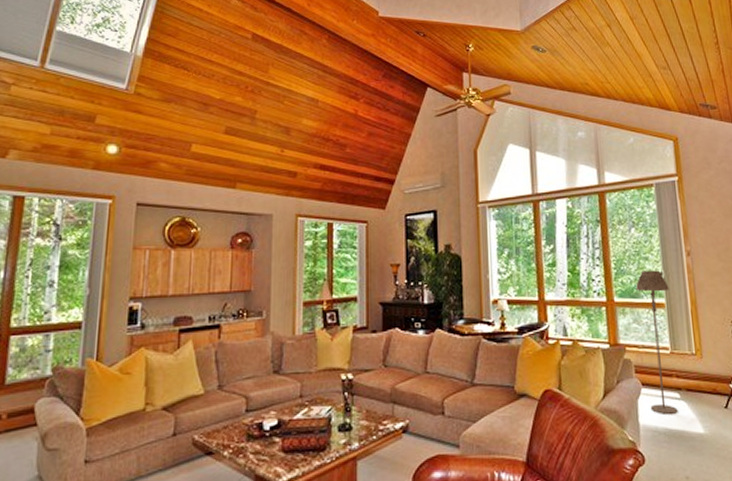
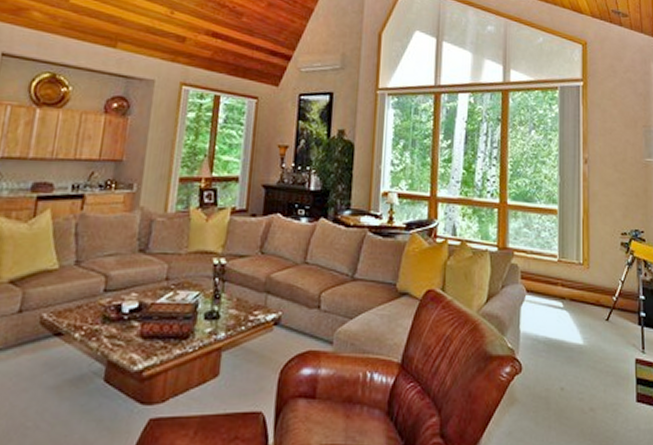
floor lamp: present [636,270,678,414] -> none [530,174,563,323]

